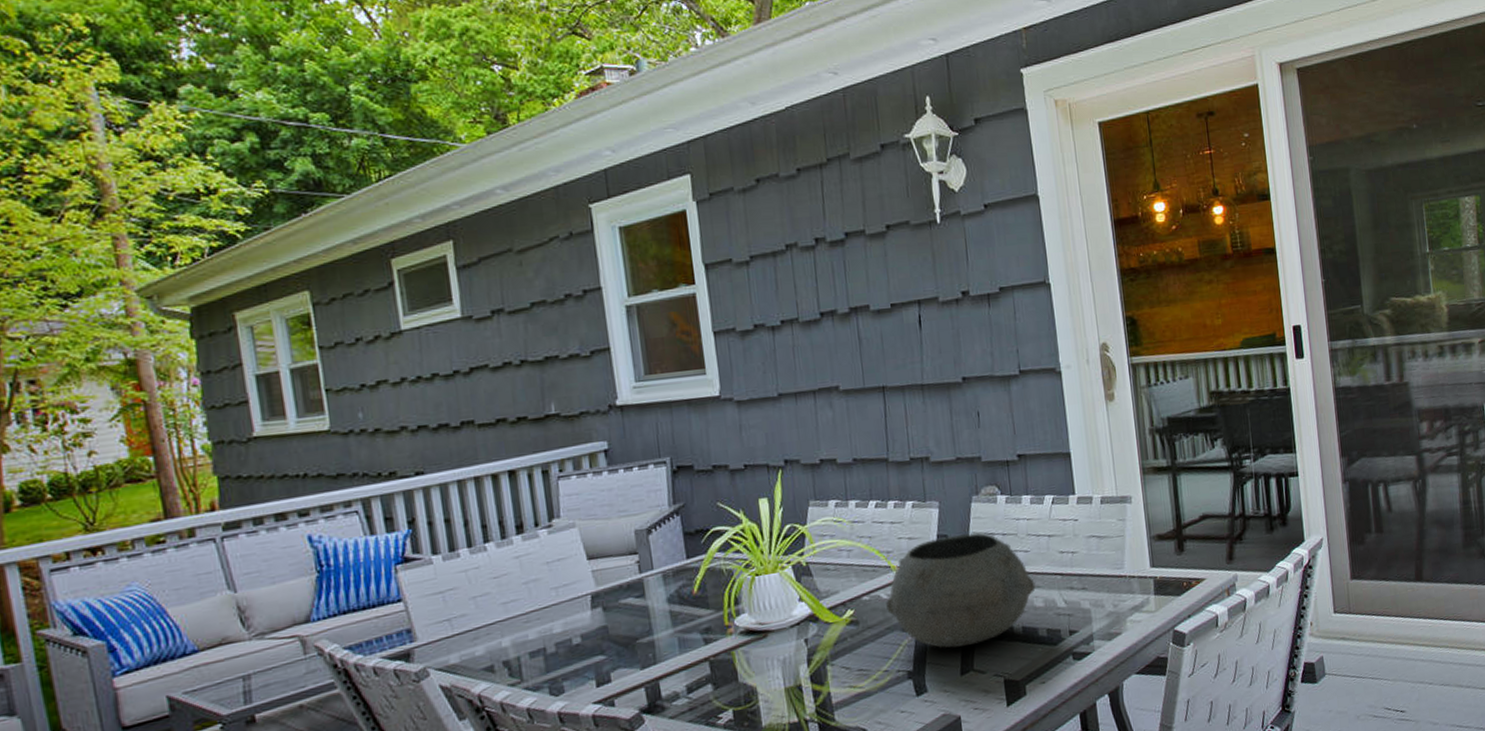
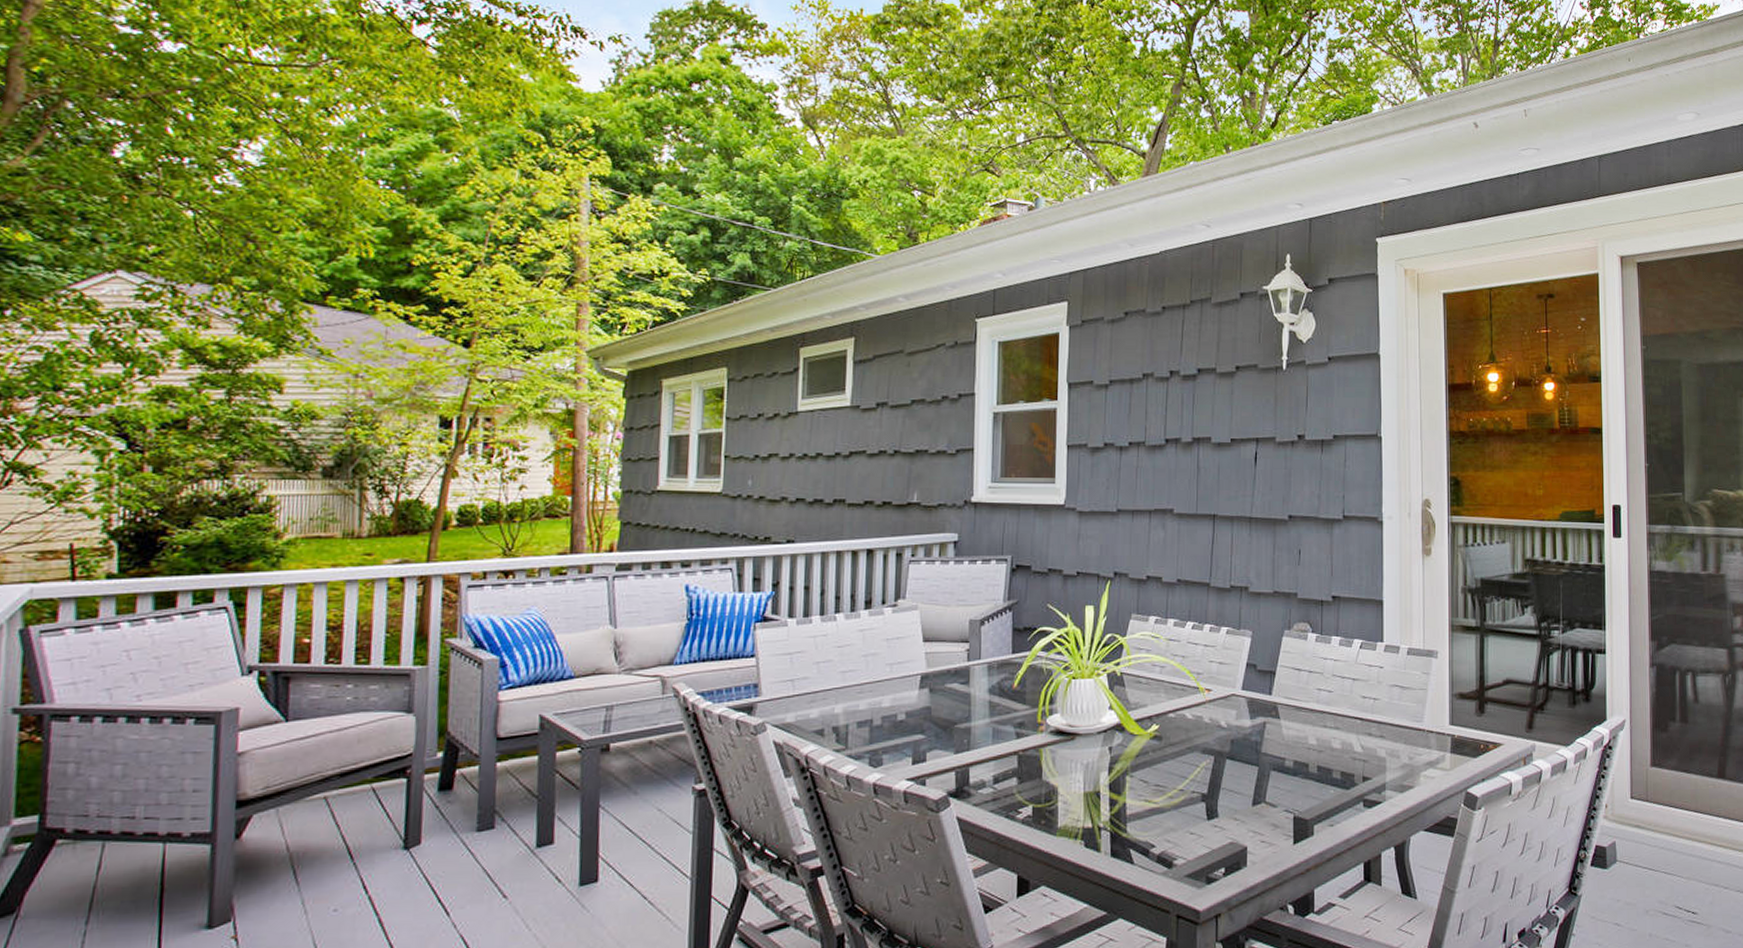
bowl: present [886,532,1036,648] -> none [1190,665,1335,777]

